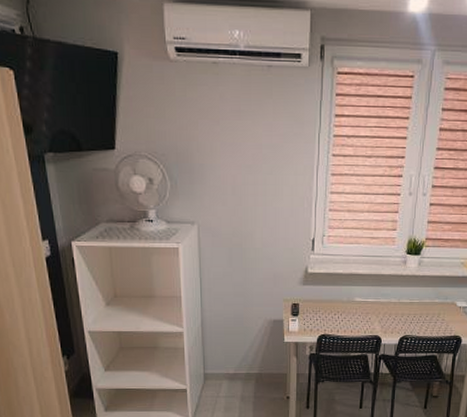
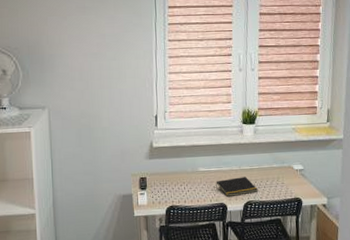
notepad: none [372,310,417,329] -> present [216,177,259,197]

